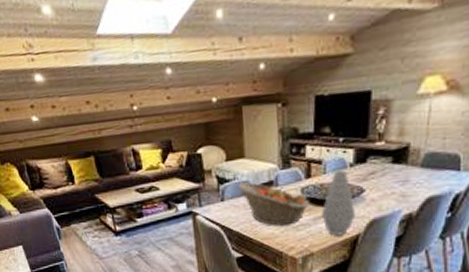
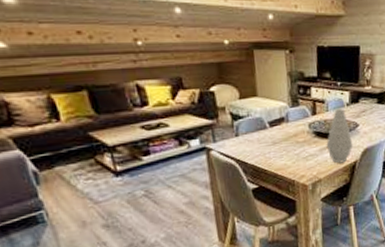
fruit basket: present [239,182,310,226] -> none [252,118,316,158]

